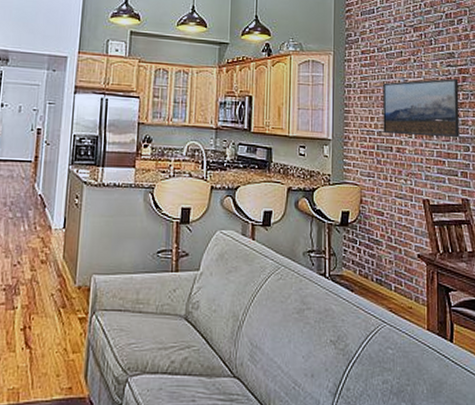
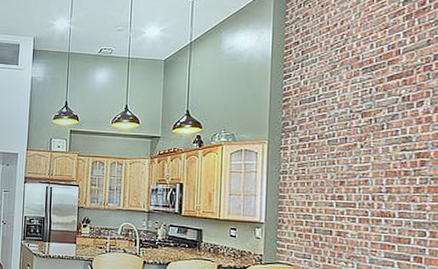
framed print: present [383,78,459,138] -> none [322,162,416,223]

